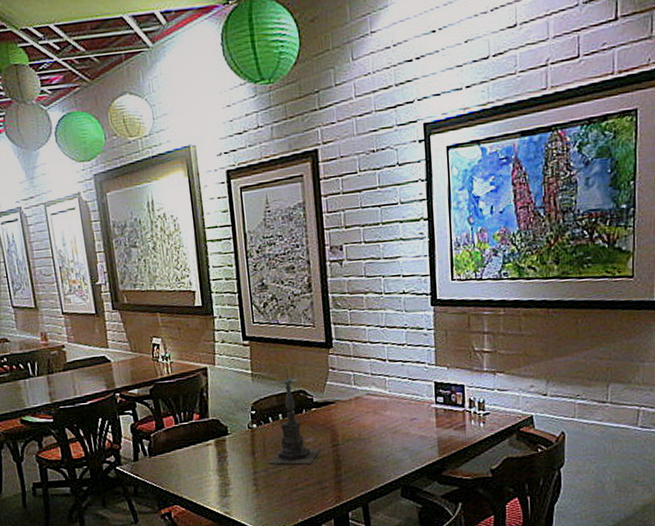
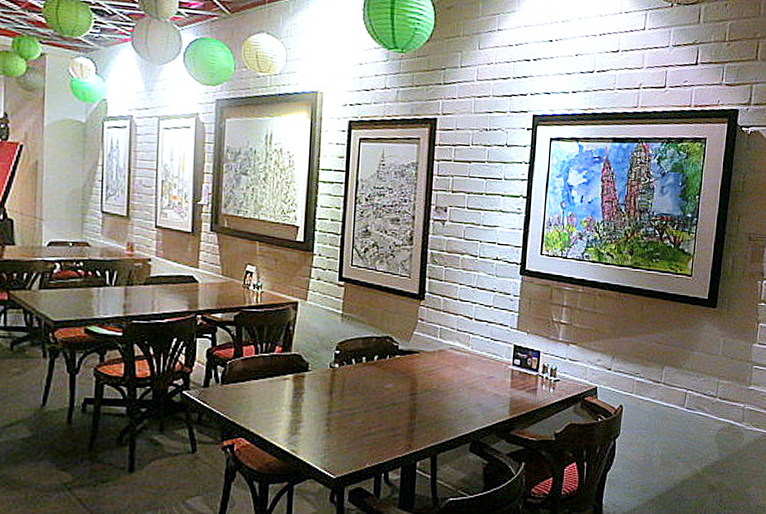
candle holder: present [269,367,321,465] -> none [345,312,399,409]

